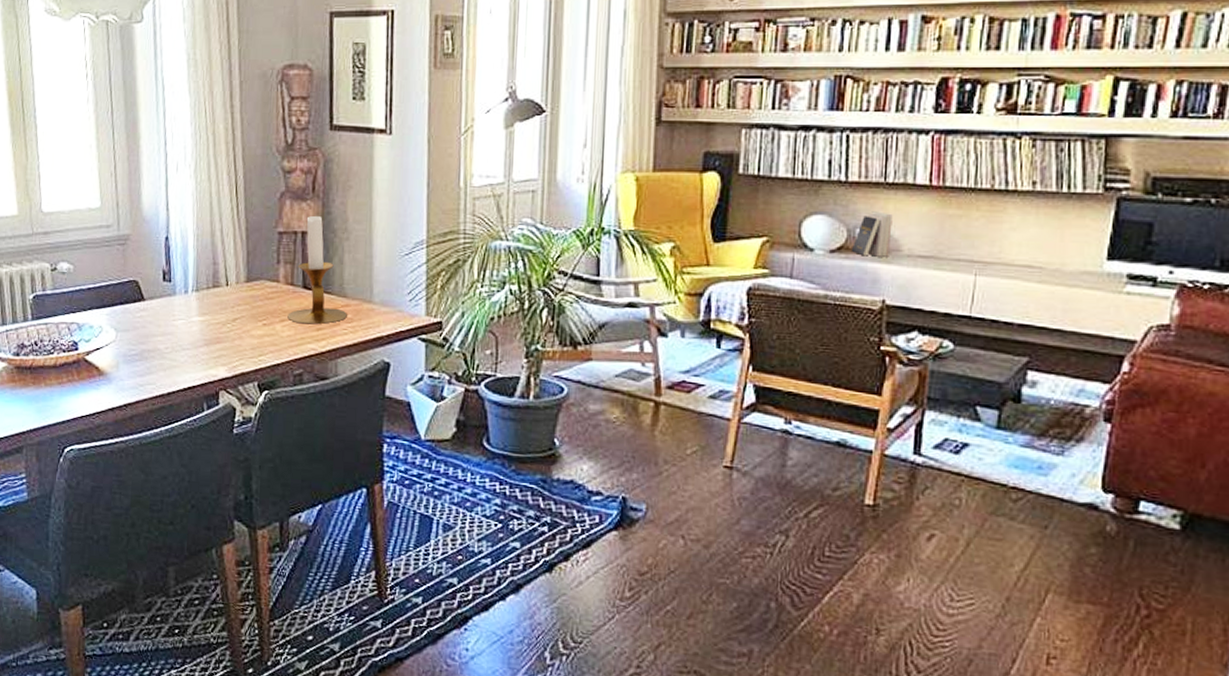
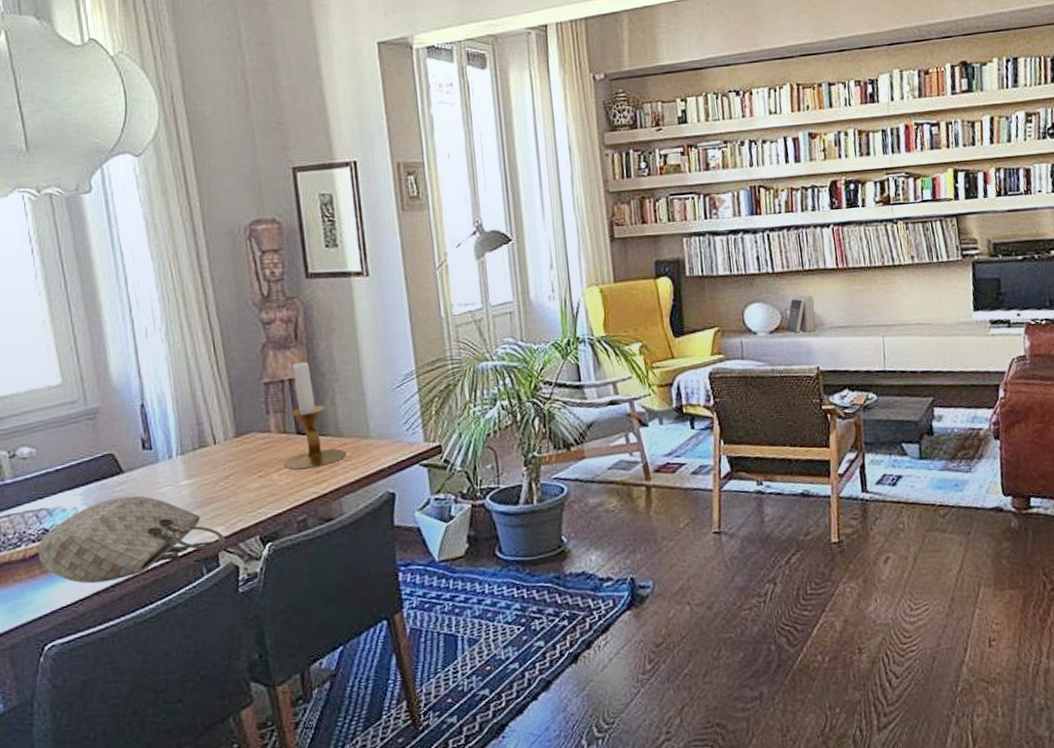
handbag: none [67,323,227,401] -> present [38,495,226,584]

